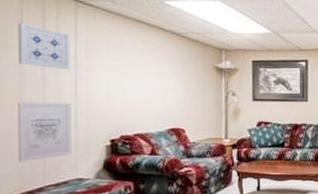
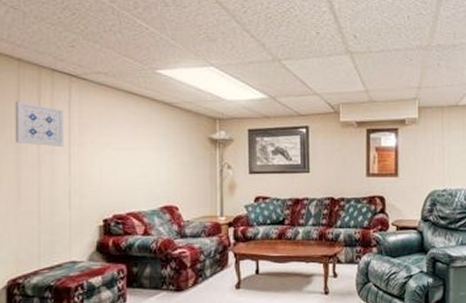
wall art: present [18,101,72,162] -> none [15,181,65,245]

